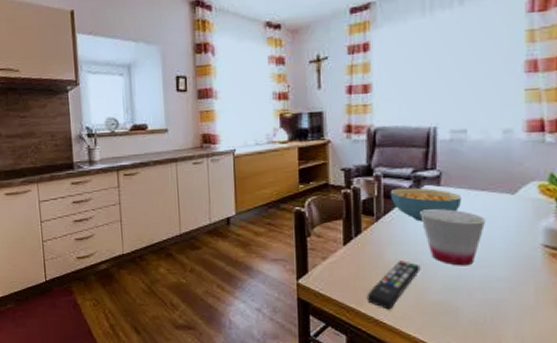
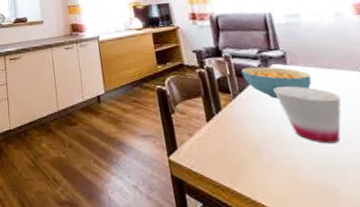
remote control: present [366,261,421,310] -> none [238,138,288,190]

